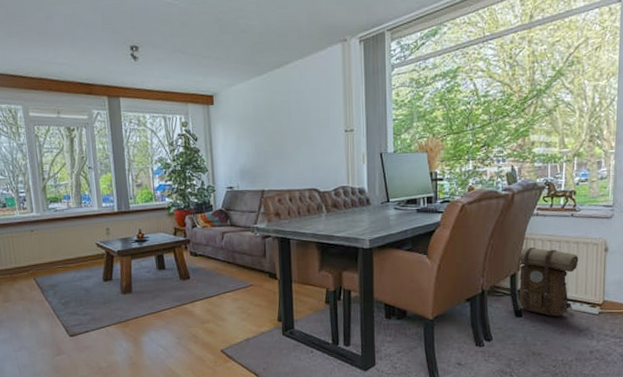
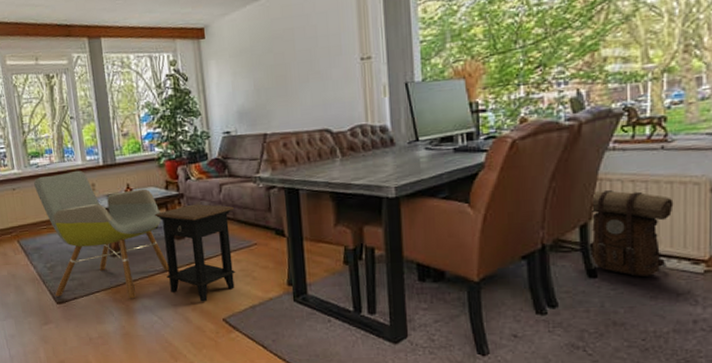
armchair: none [52,215,175,333] -> present [34,170,170,299]
side table: none [163,249,234,335] -> present [155,204,236,302]

